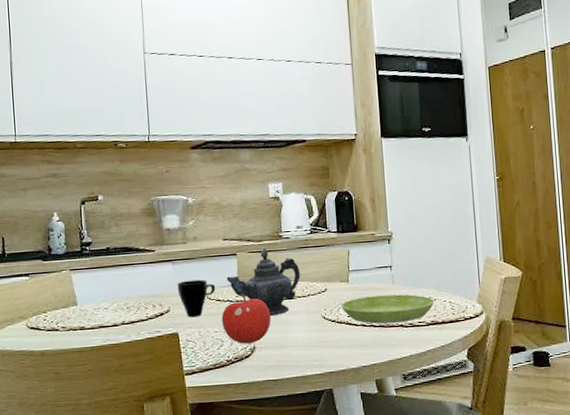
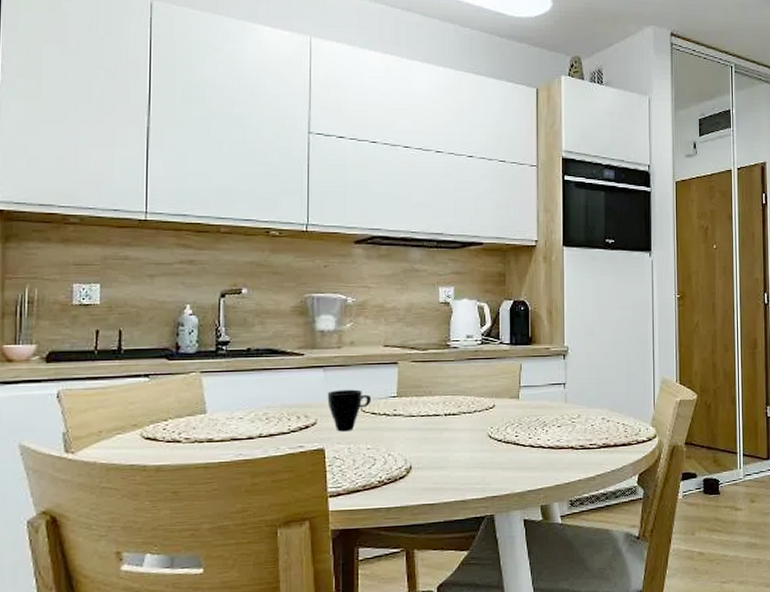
fruit: present [221,293,271,344] -> none [376,407,431,464]
teapot: present [226,247,301,317] -> none [384,357,467,434]
saucer: present [341,294,435,324] -> none [509,414,608,445]

